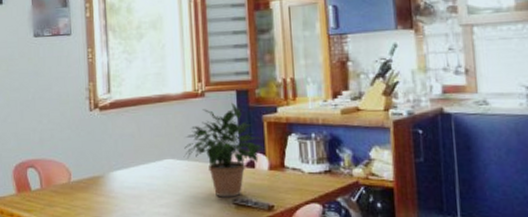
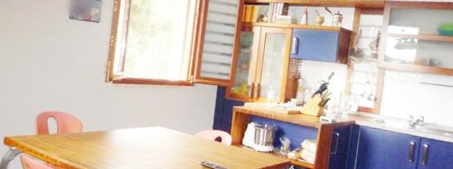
potted plant: present [183,102,265,198] -> none [171,93,231,161]

